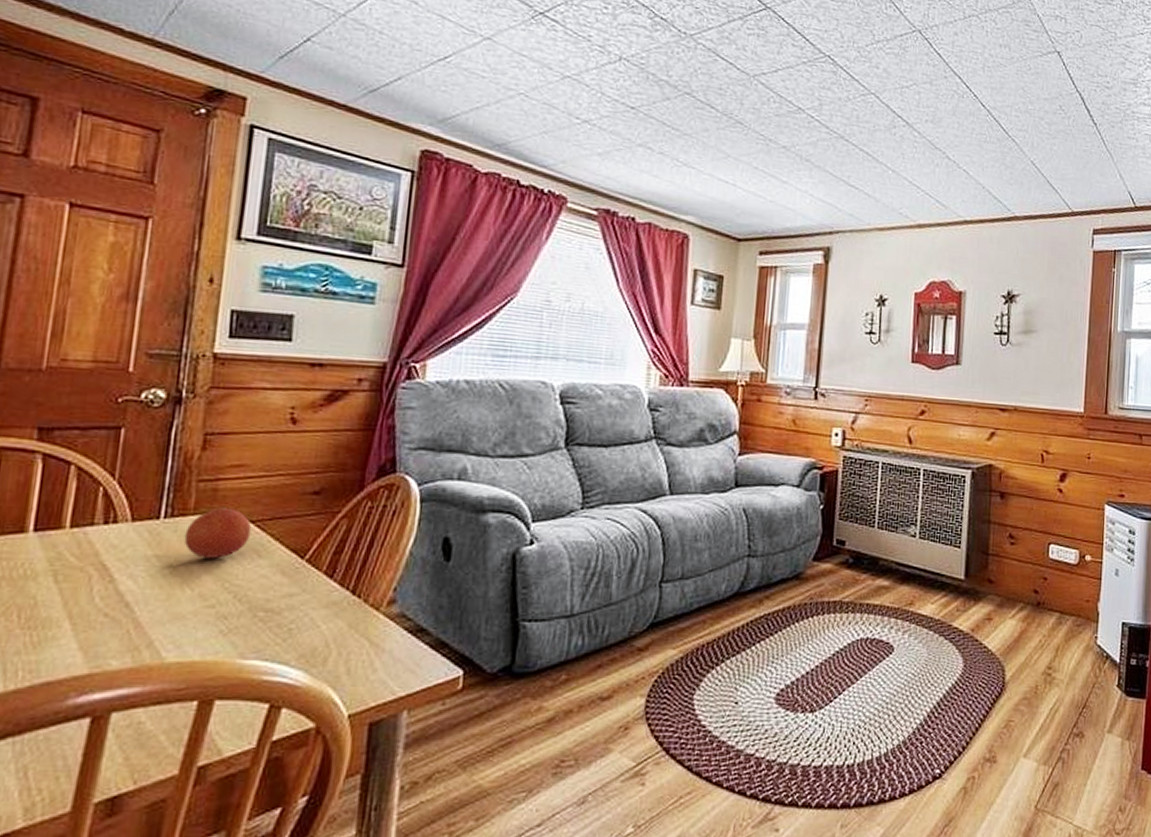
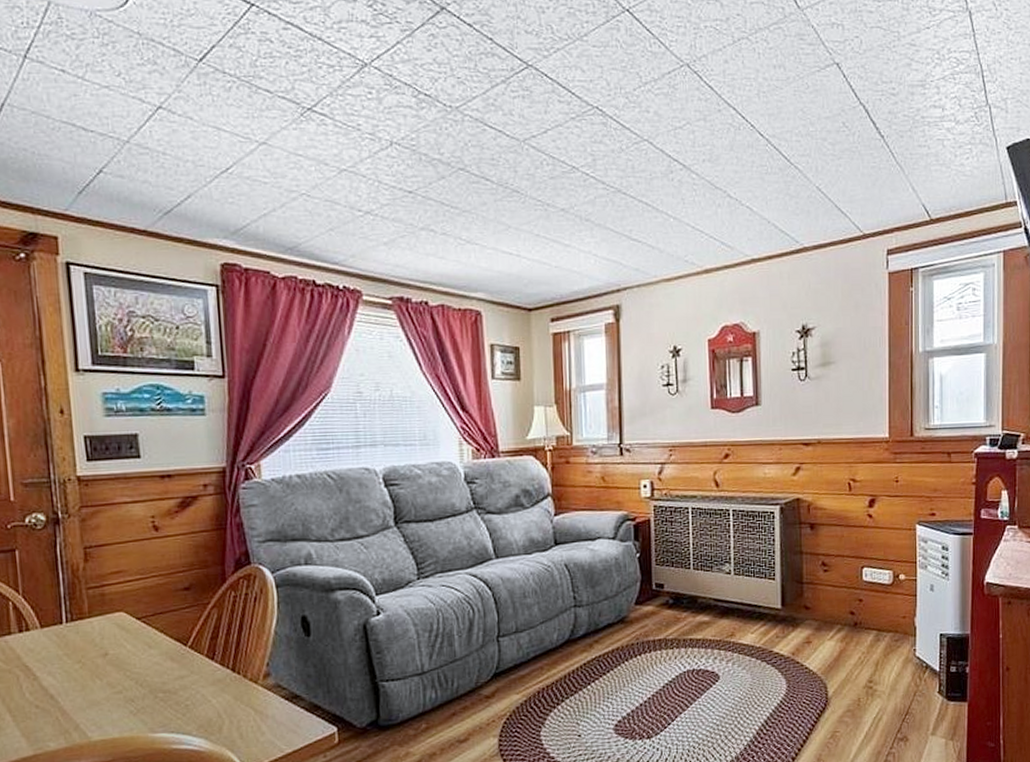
fruit: present [184,506,252,559] -> none [85,607,140,653]

